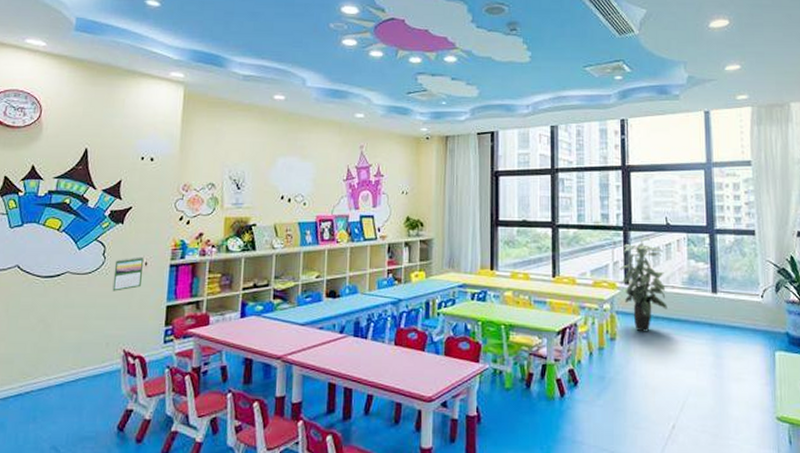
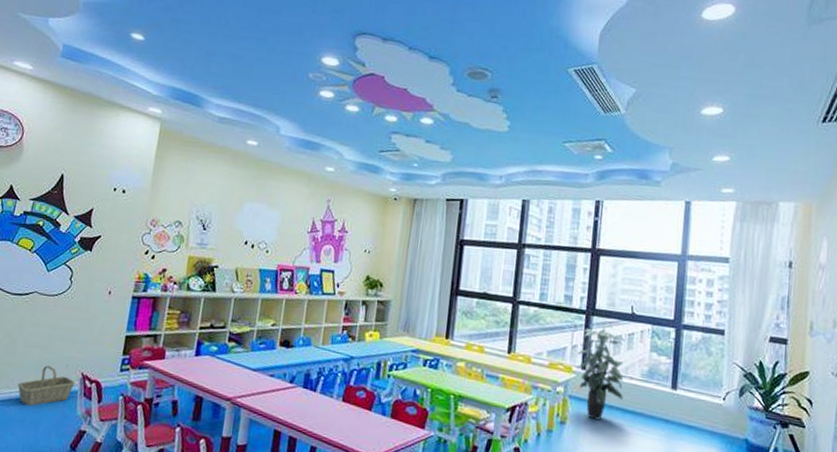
basket: none [56,347,118,392] -> present [17,365,76,407]
calendar: present [112,256,144,292] -> none [76,284,109,316]

